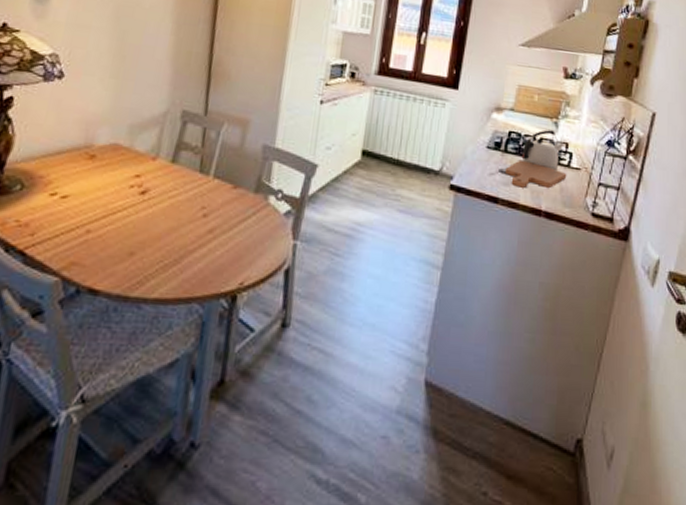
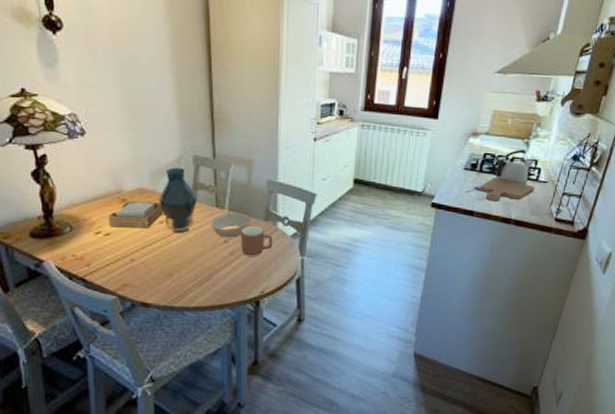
napkin holder: none [68,158,137,193] -> present [108,201,163,229]
vase: none [133,122,180,202] -> present [159,167,198,234]
bowl: none [190,180,240,212] -> present [211,212,252,238]
mug: none [222,197,262,238] -> present [240,225,273,257]

